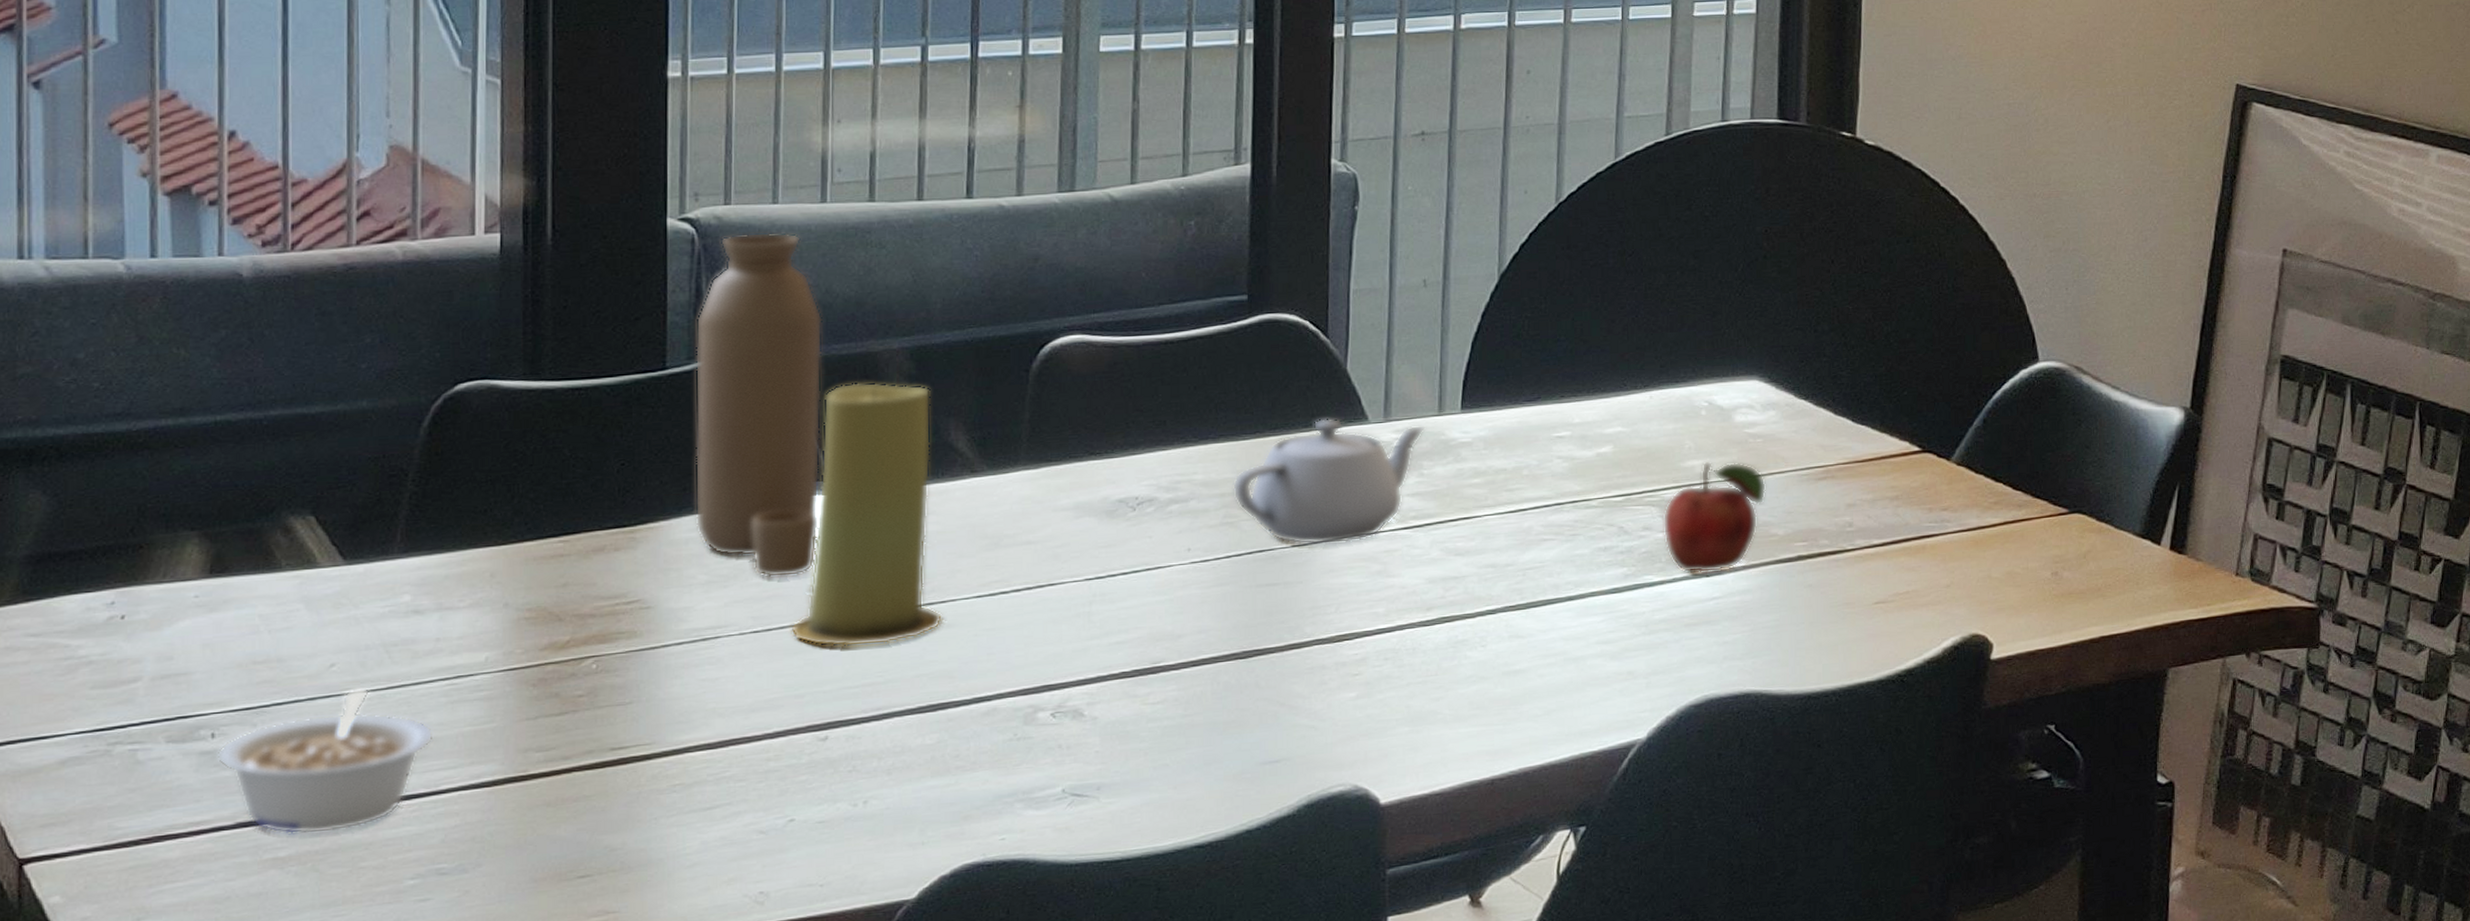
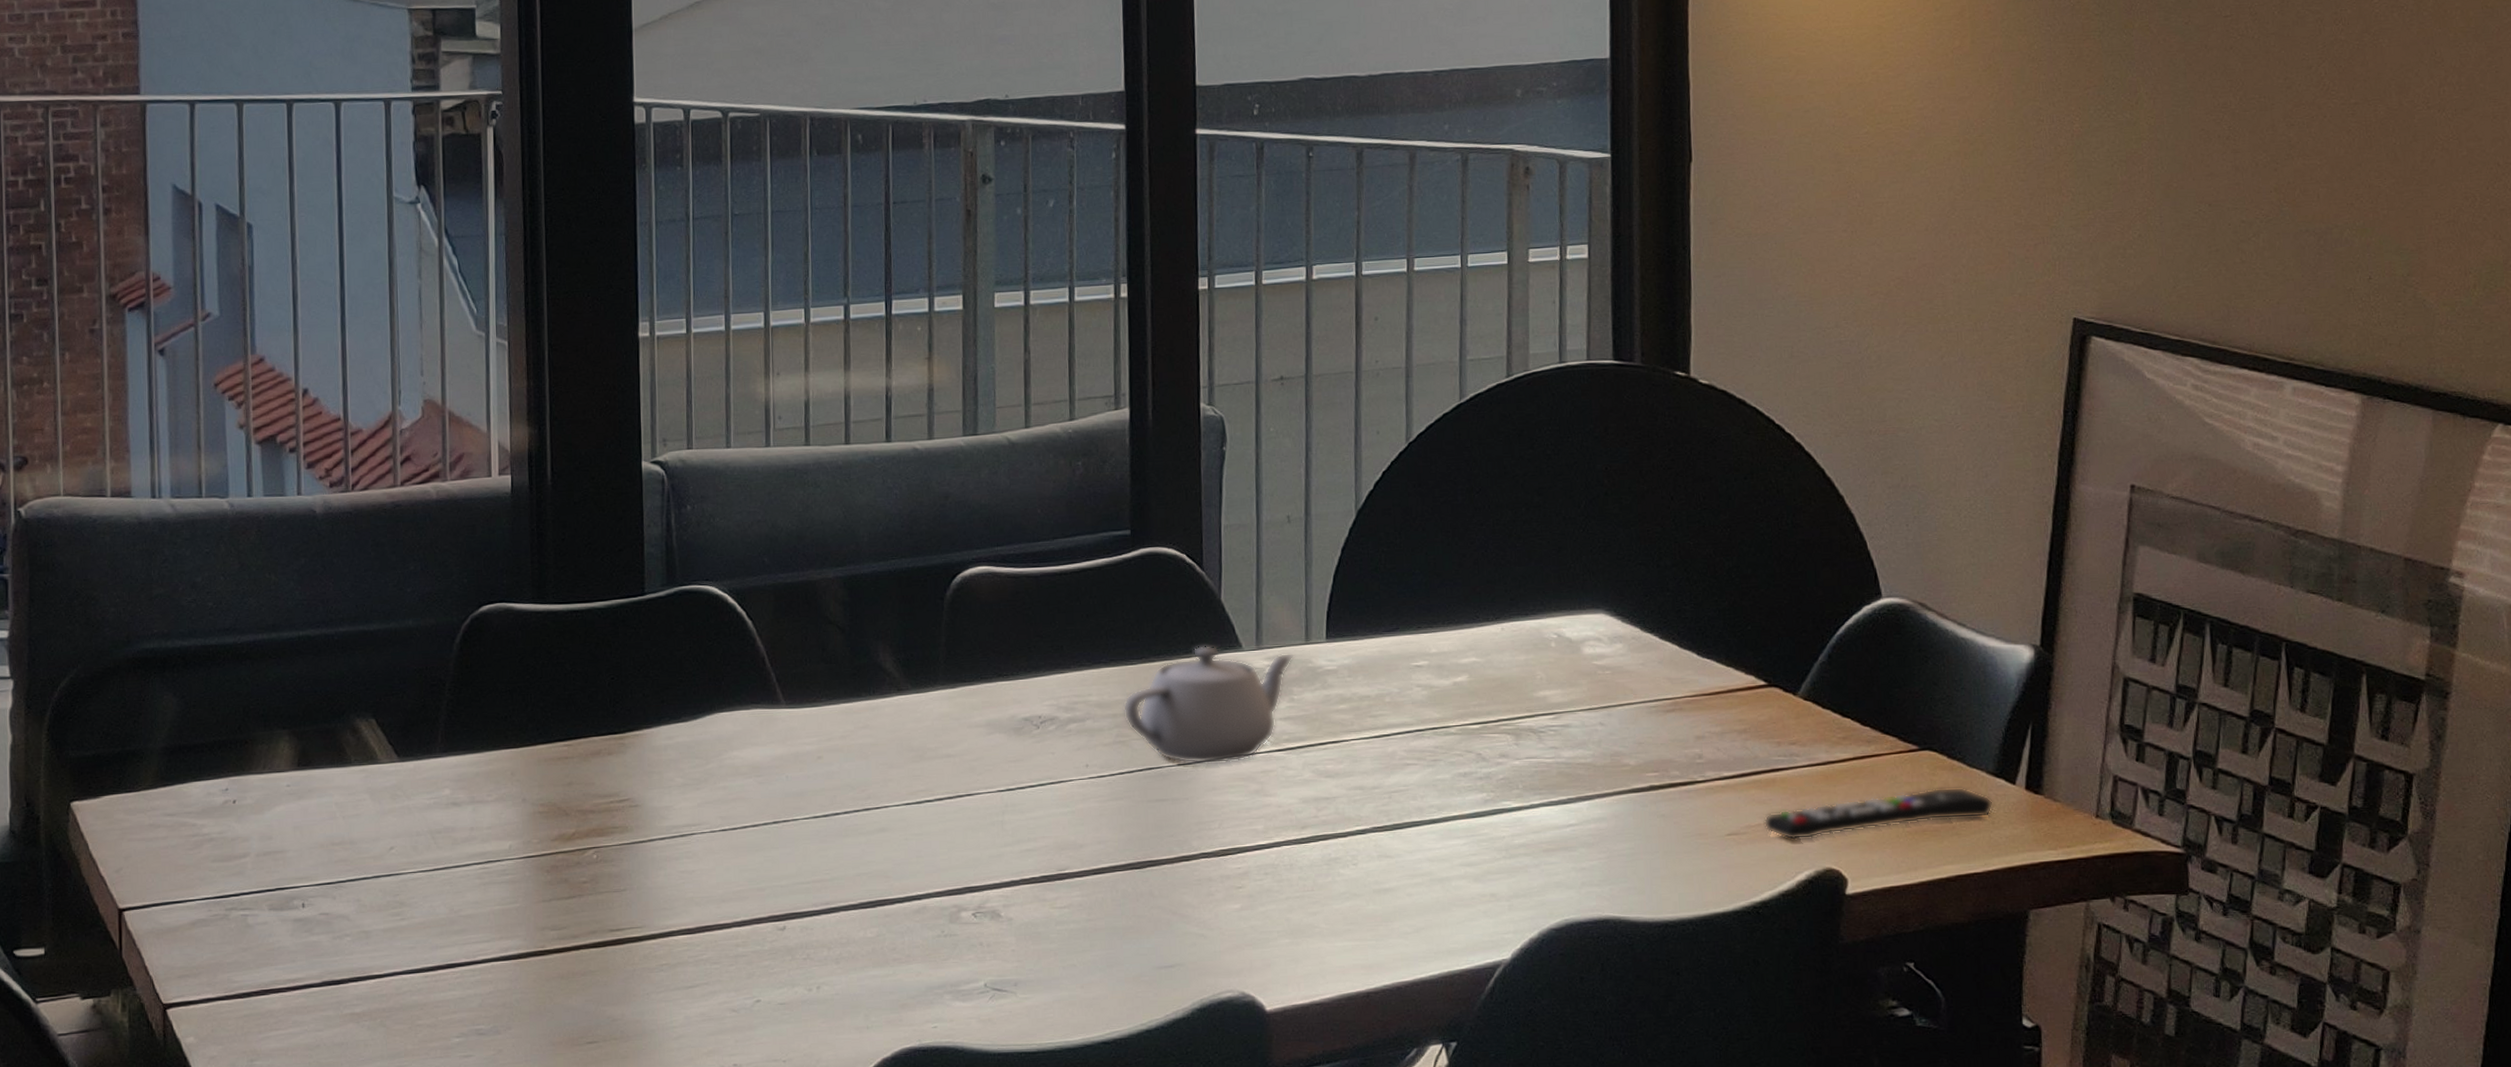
legume: present [217,687,434,835] -> none [306,868,471,994]
water bottle: present [694,232,823,578] -> none [667,473,773,782]
candle: present [789,381,943,647] -> none [751,607,878,847]
fruit: present [1662,461,1767,573] -> none [1518,692,1617,800]
remote control: none [1911,549,2139,608] -> present [1763,787,1994,841]

